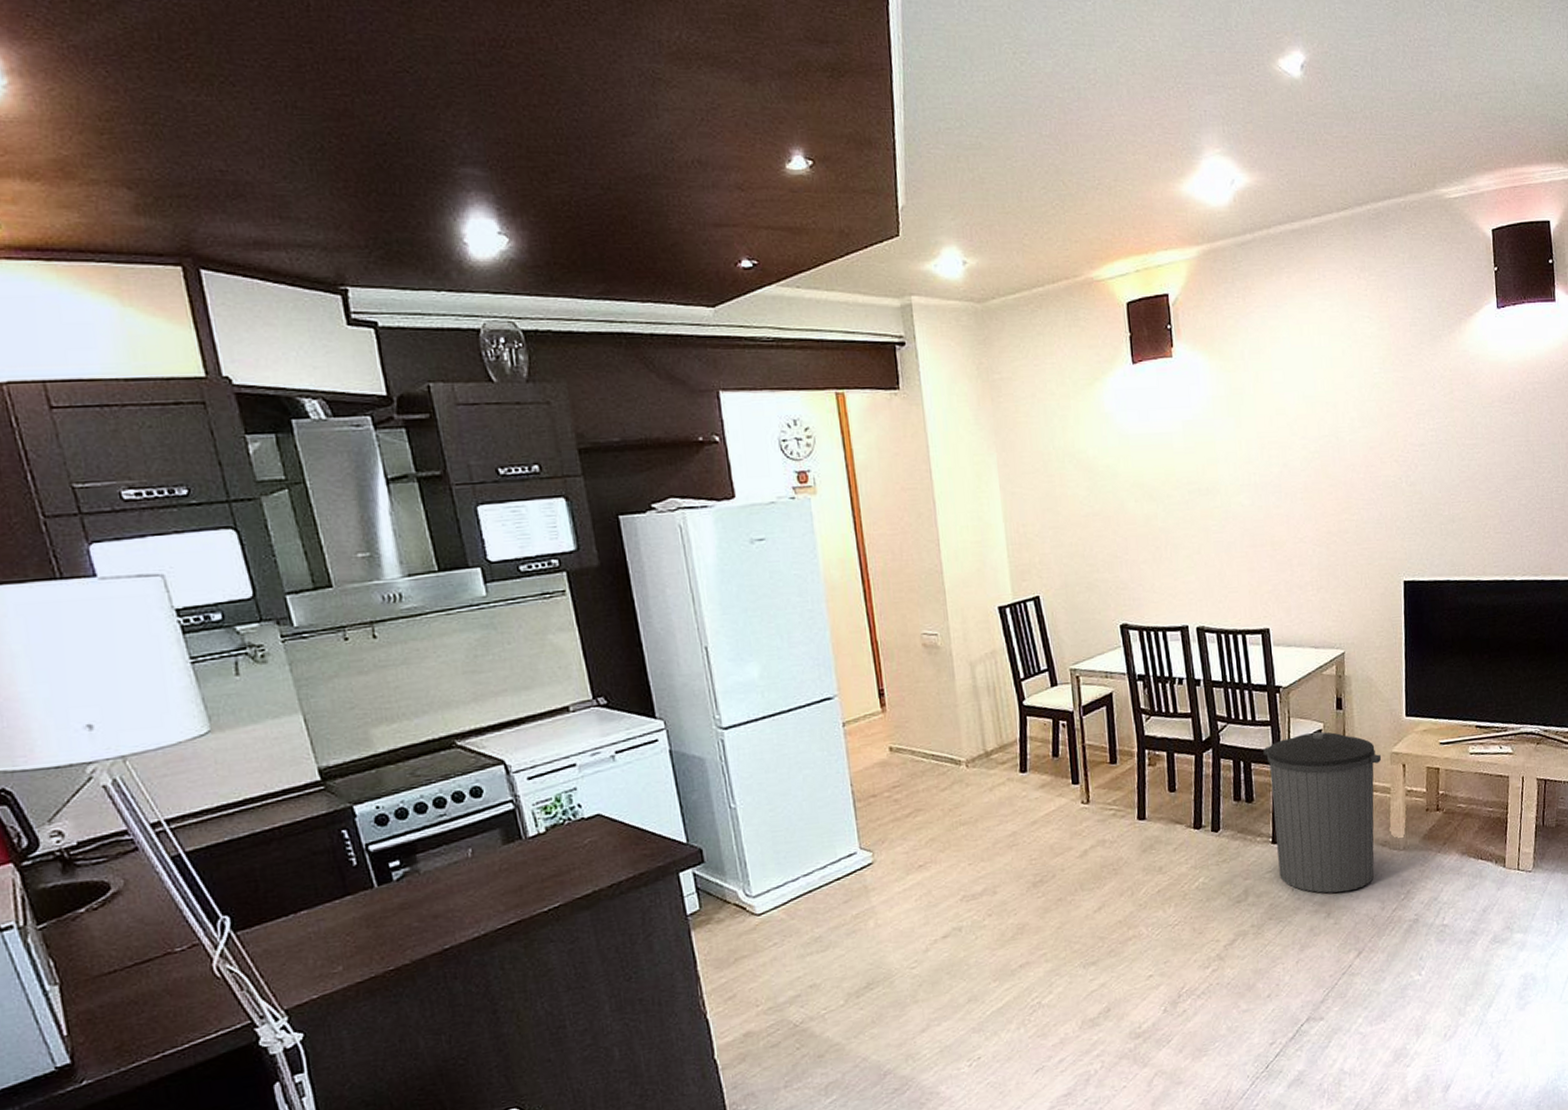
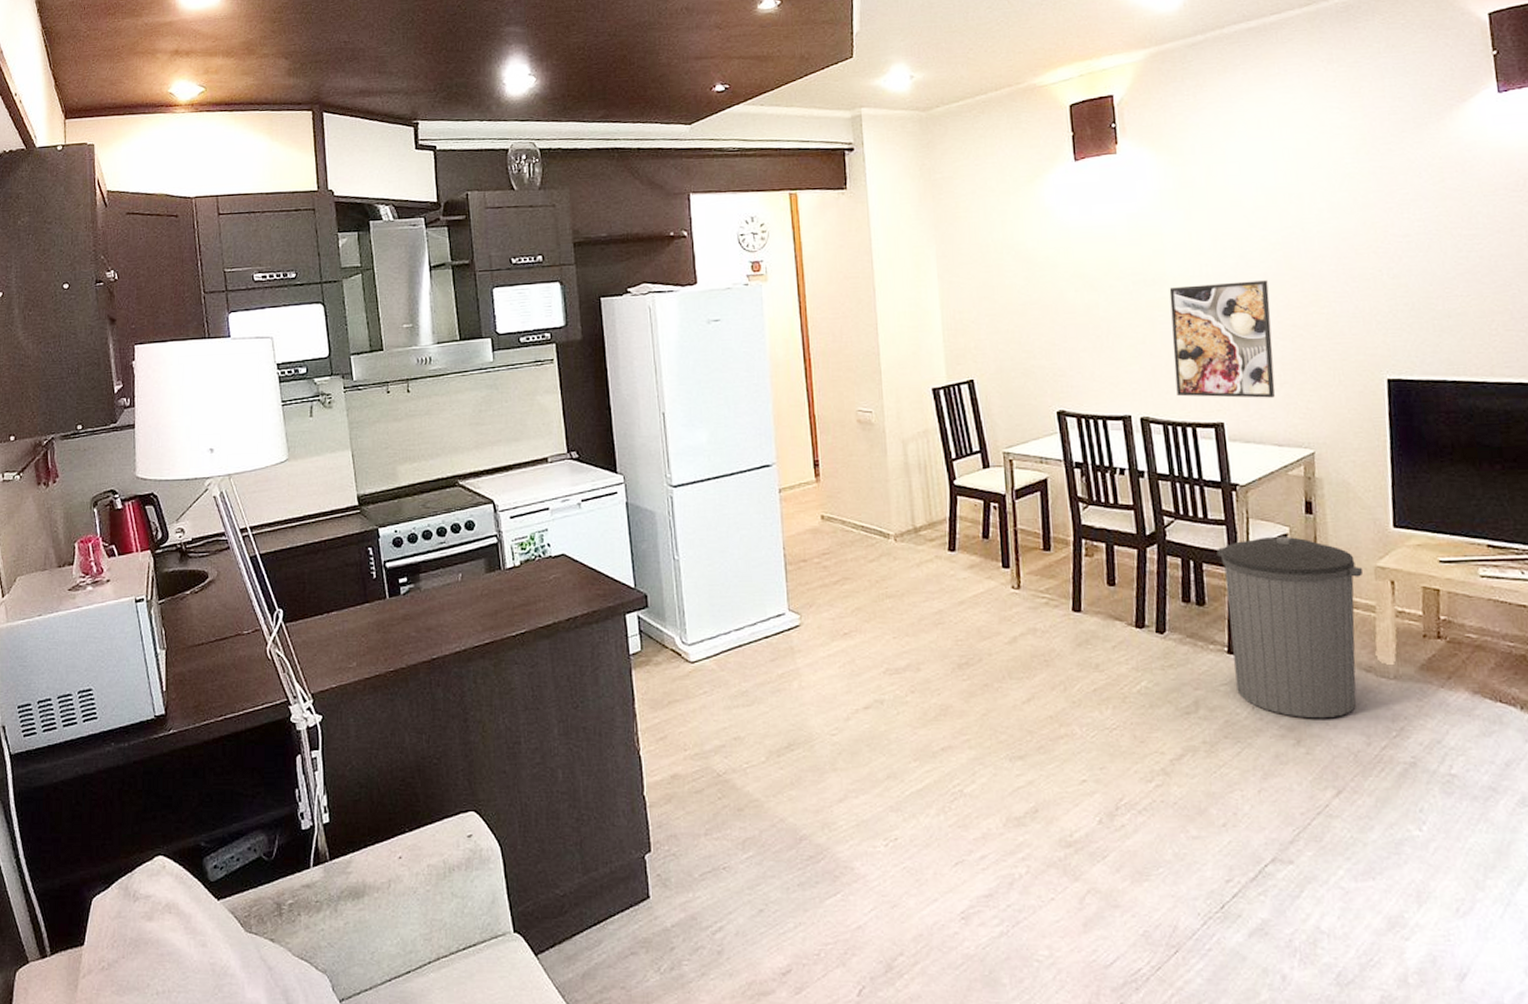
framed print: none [1221,488,1313,605] -> present [1169,280,1275,398]

